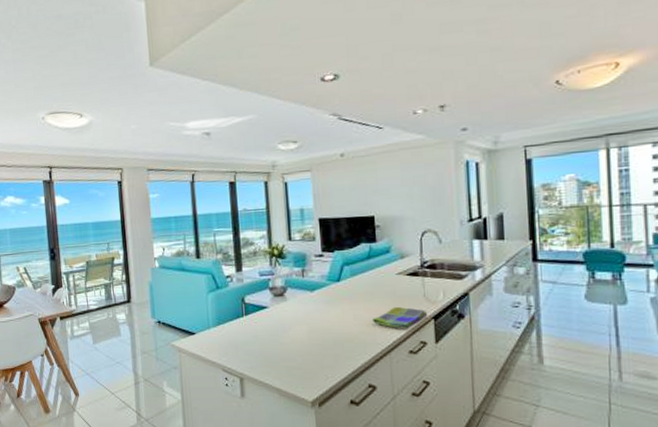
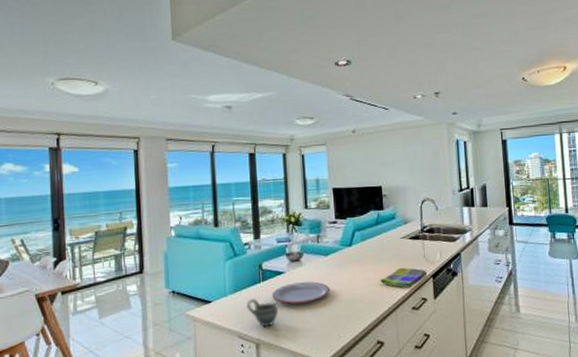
cup: none [230,333,263,361] -> present [247,299,279,326]
plate: none [255,318,317,341] -> present [272,281,331,305]

